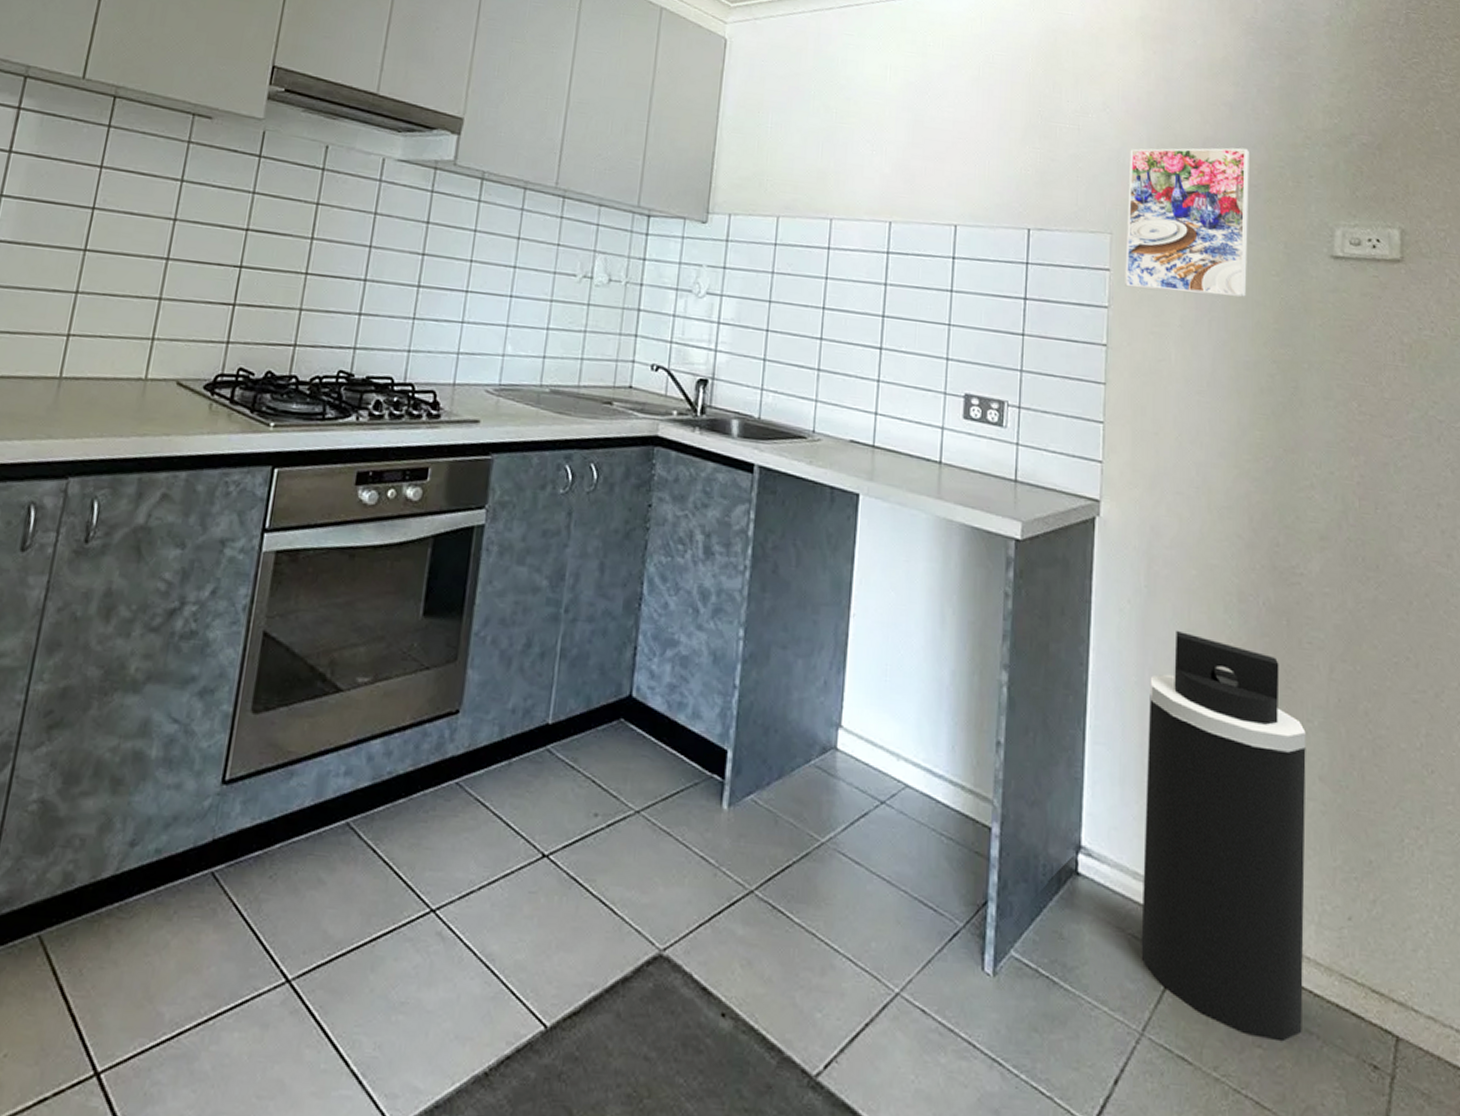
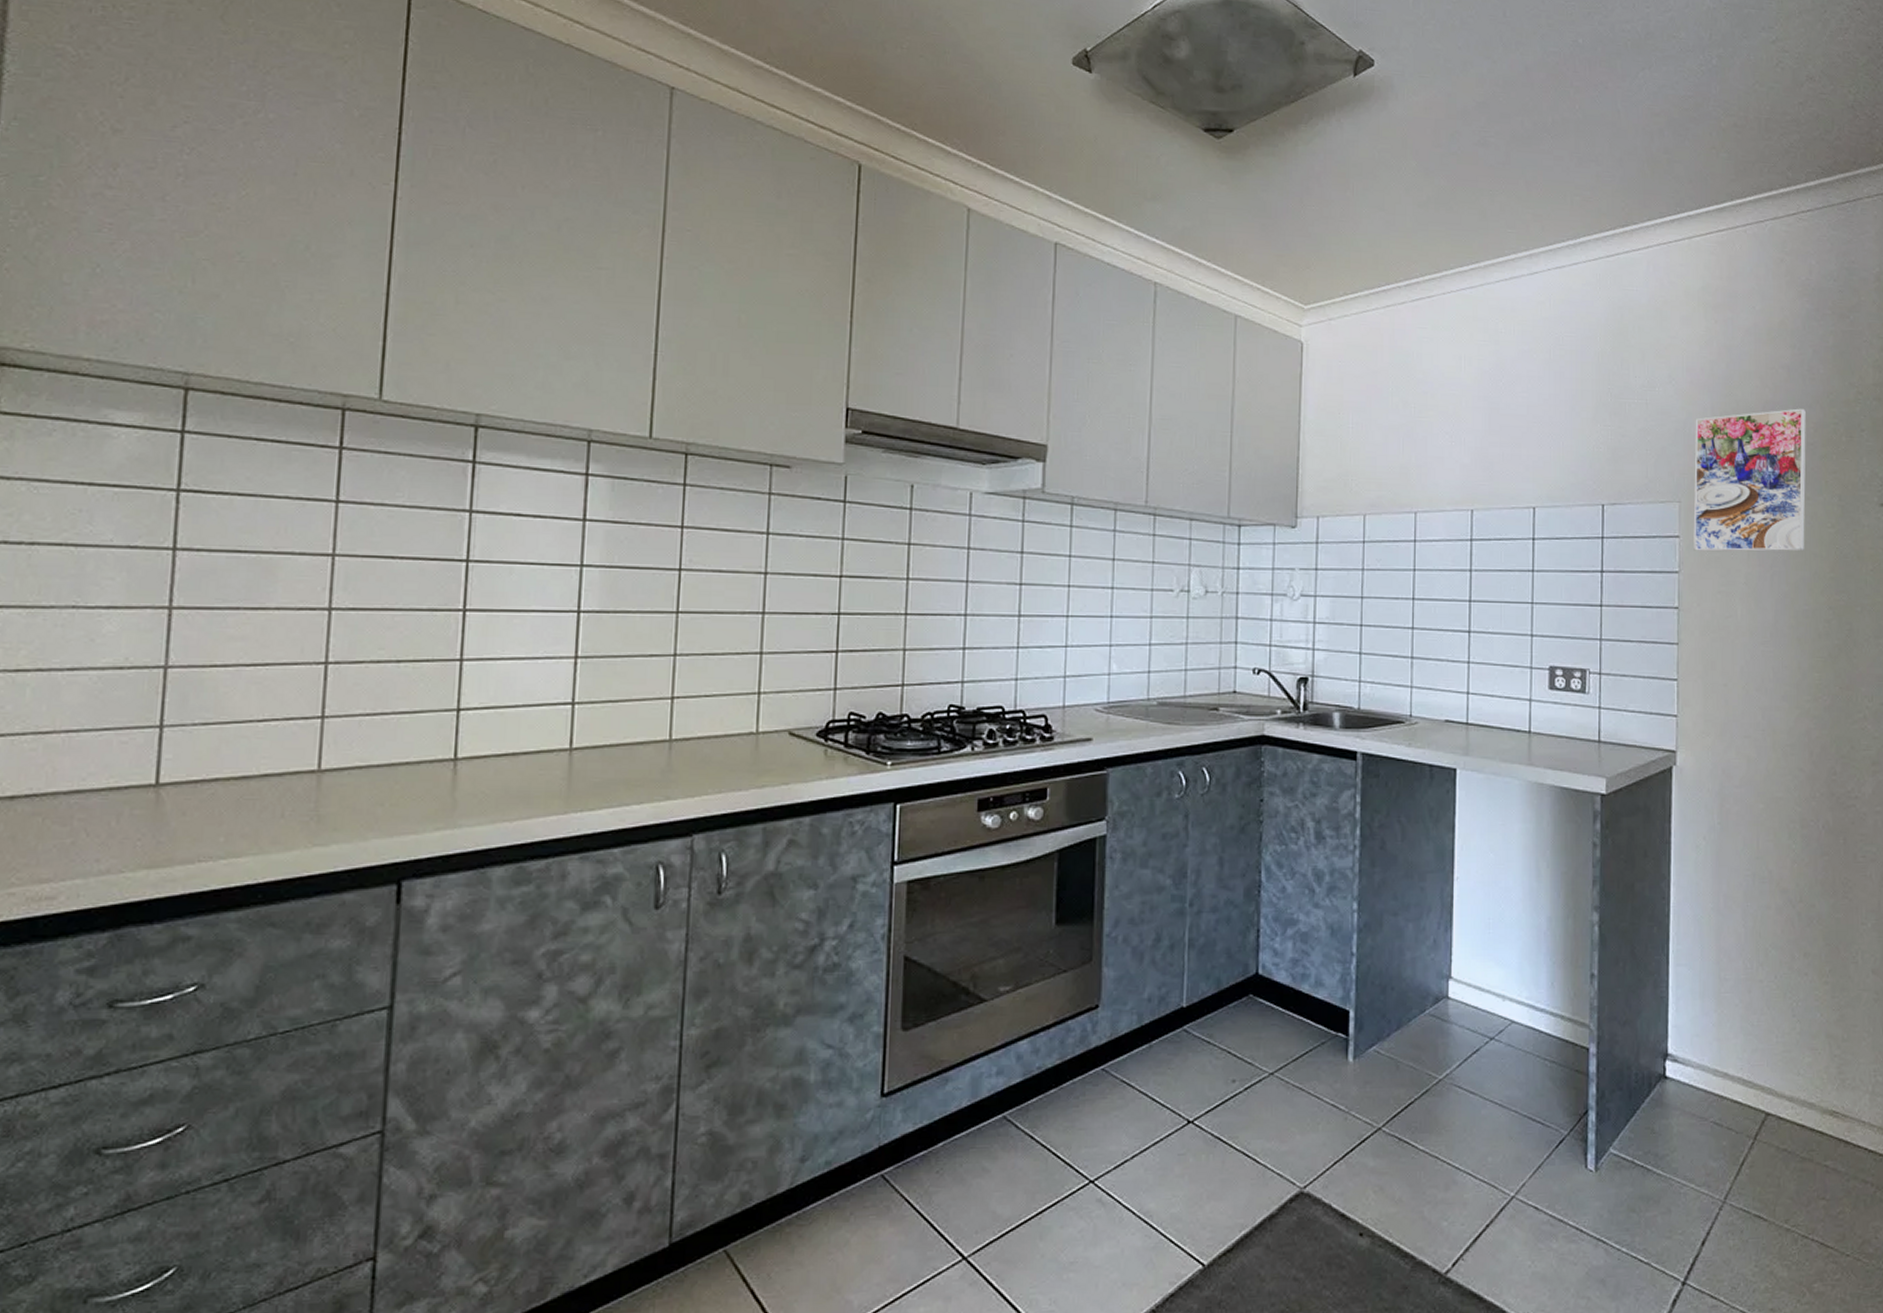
trash can: present [1141,631,1306,1042] -> none [1721,860,1861,1193]

